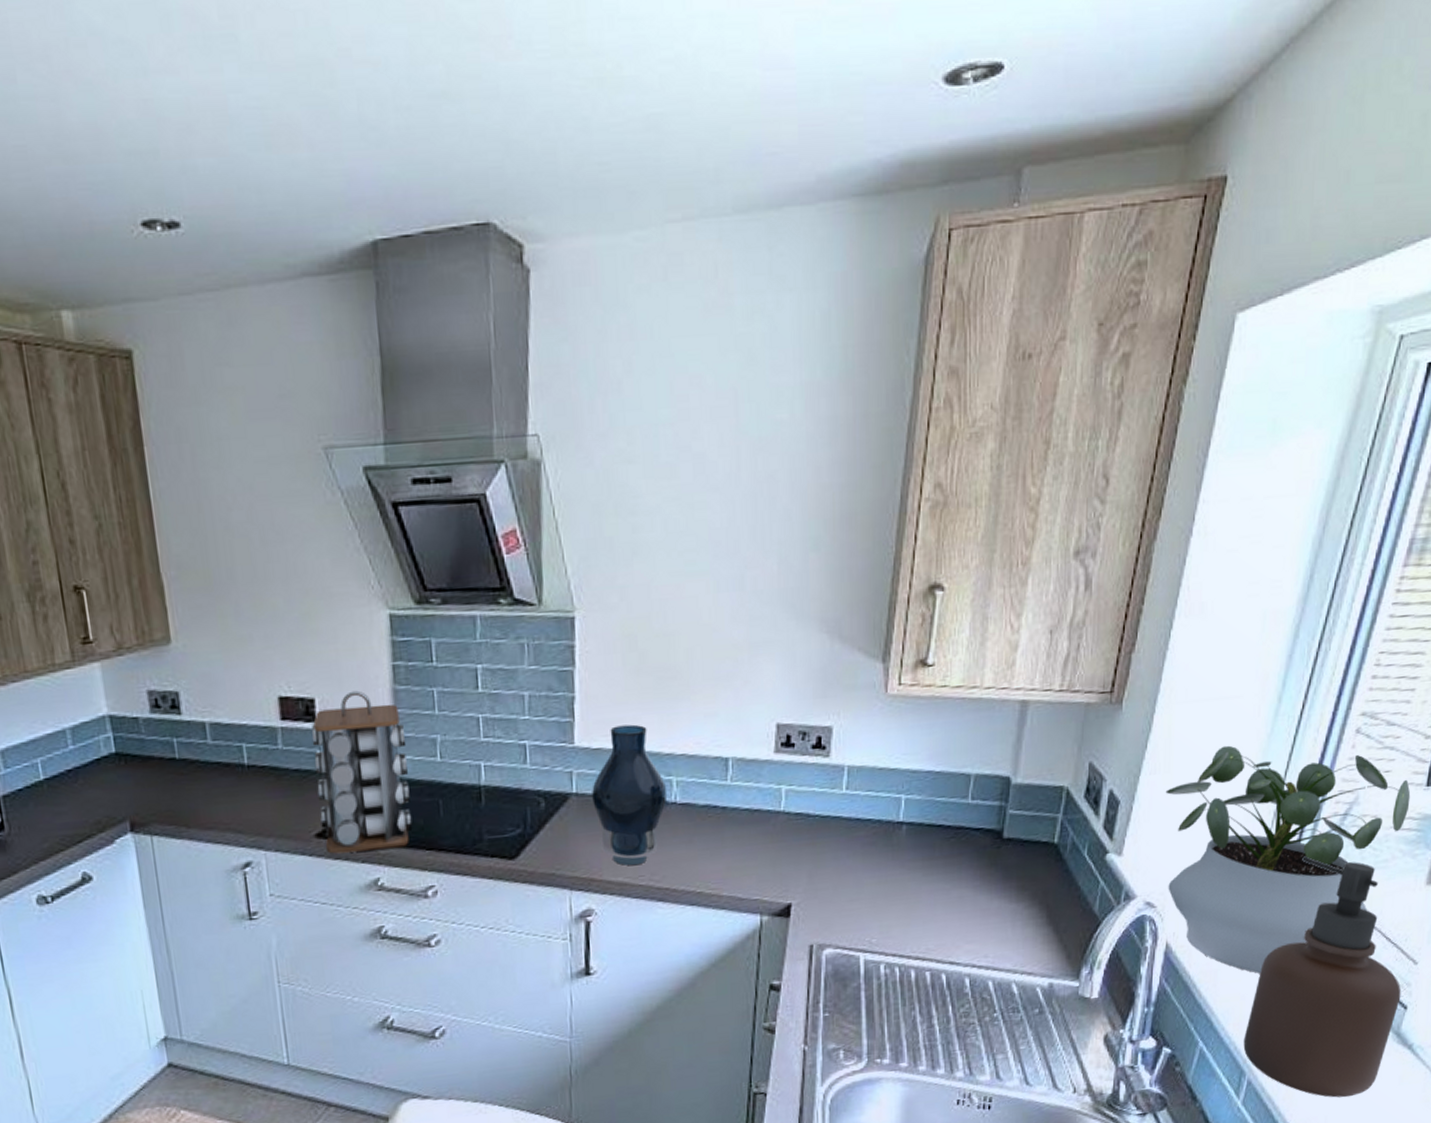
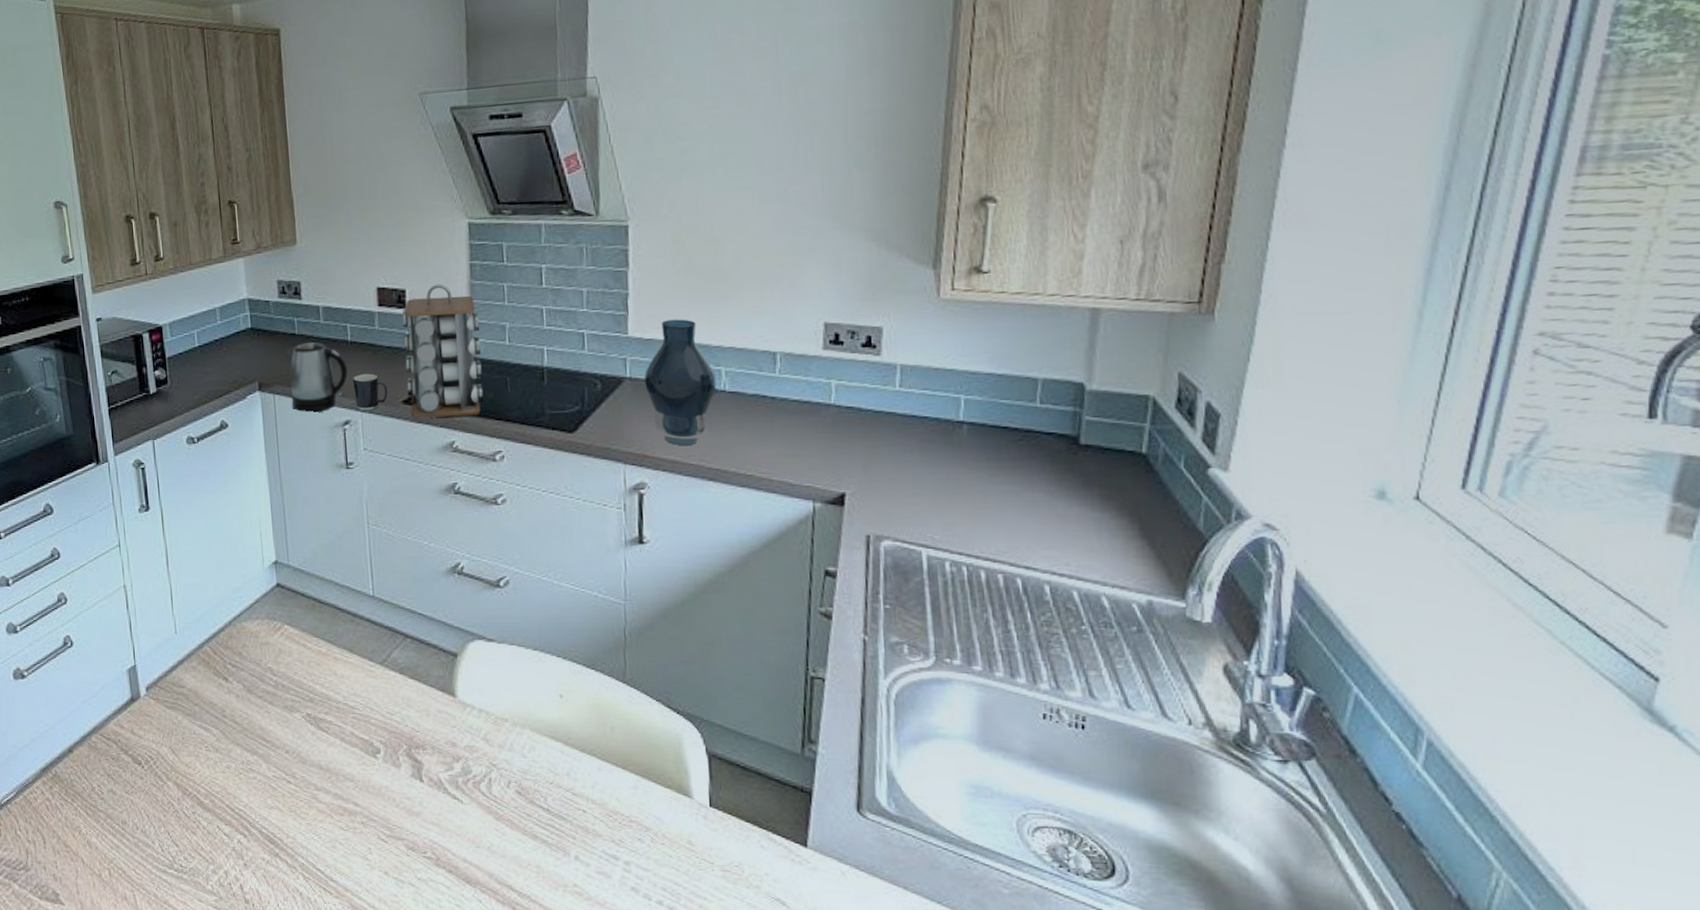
kettle: none [164,768,246,856] -> present [286,342,348,413]
mug: none [251,803,297,850] -> present [352,373,388,411]
potted plant: present [1165,745,1411,973] -> none [1278,361,1626,616]
soap dispenser: present [1243,856,1401,1098] -> none [1415,488,1648,780]

